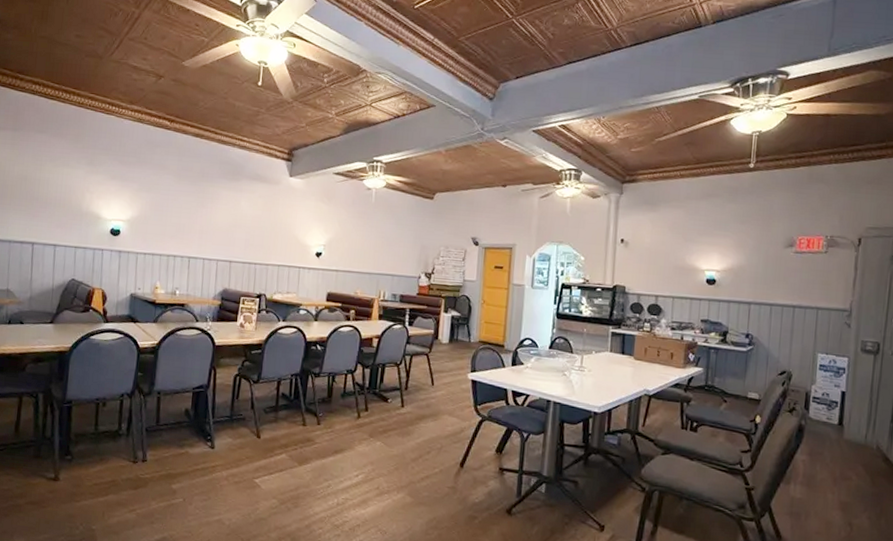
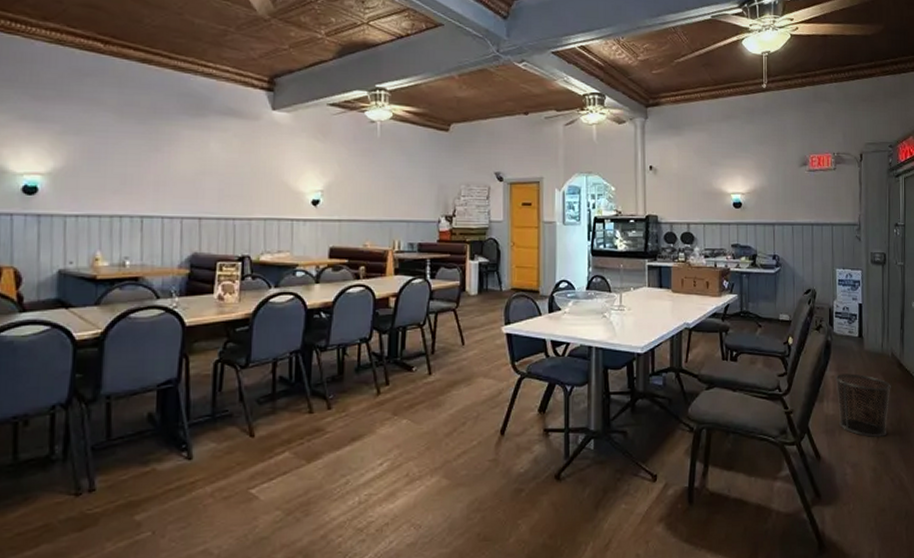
waste bin: none [806,459,873,529] -> present [835,373,891,437]

